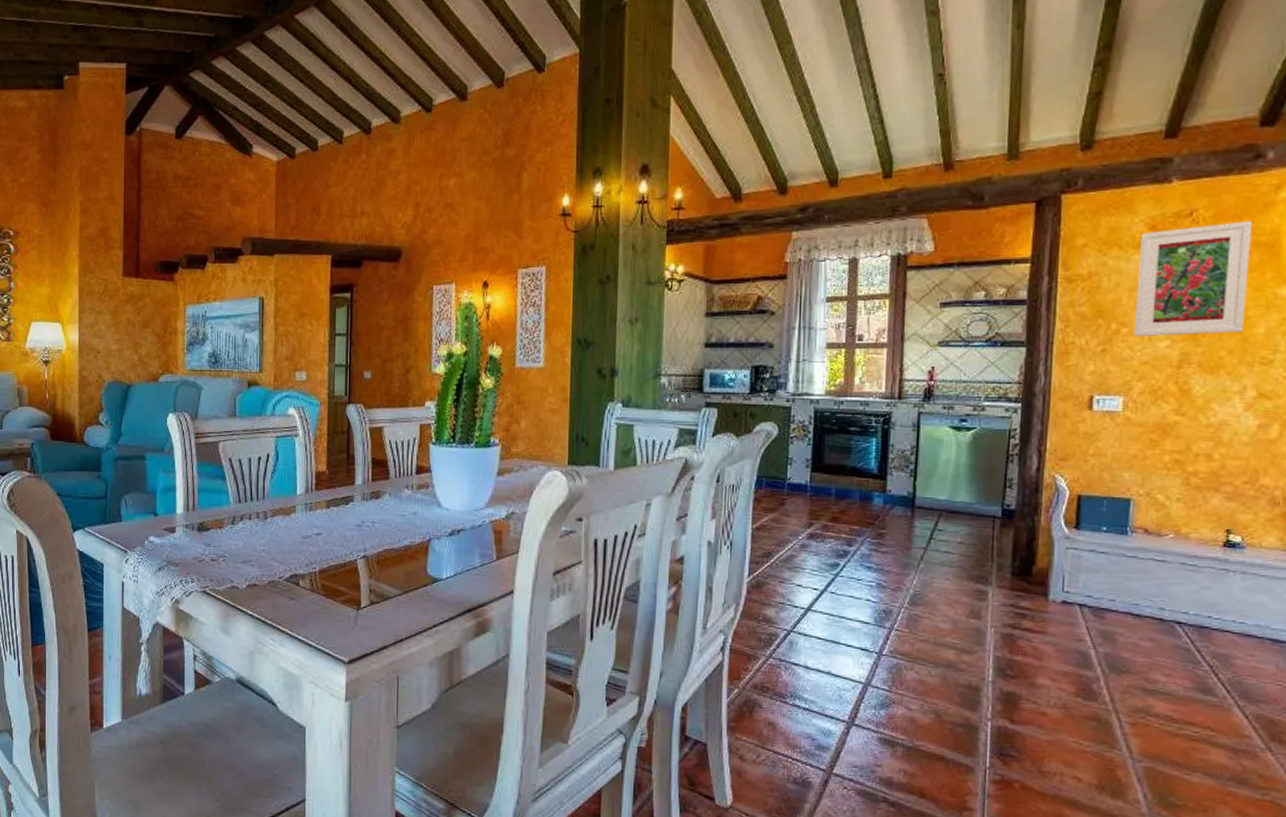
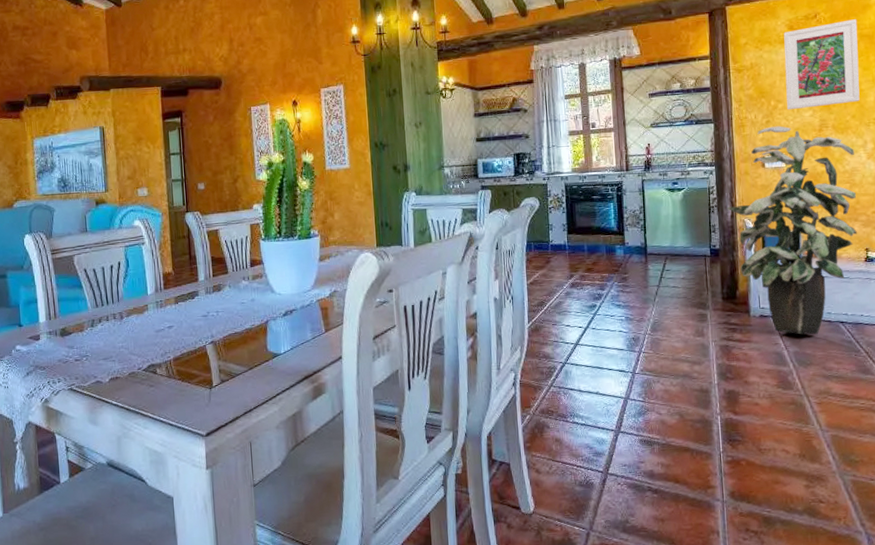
indoor plant: none [1031,357,1226,635] -> present [727,126,857,335]

